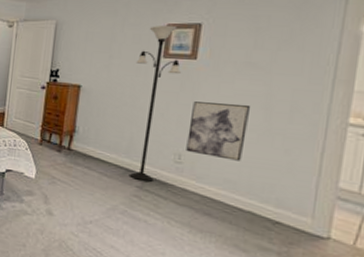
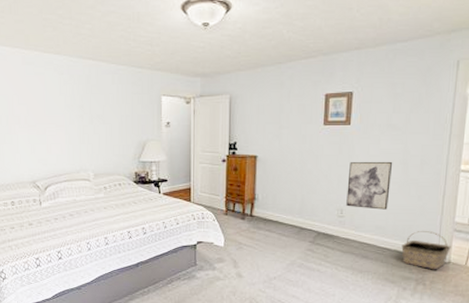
floor lamp: present [128,25,182,182] -> none [302,94,340,236]
basket: none [258,192,332,246] -> present [401,231,451,270]

